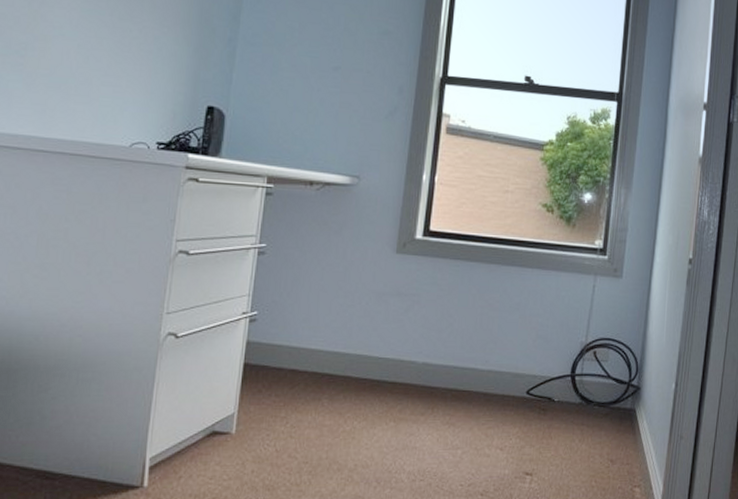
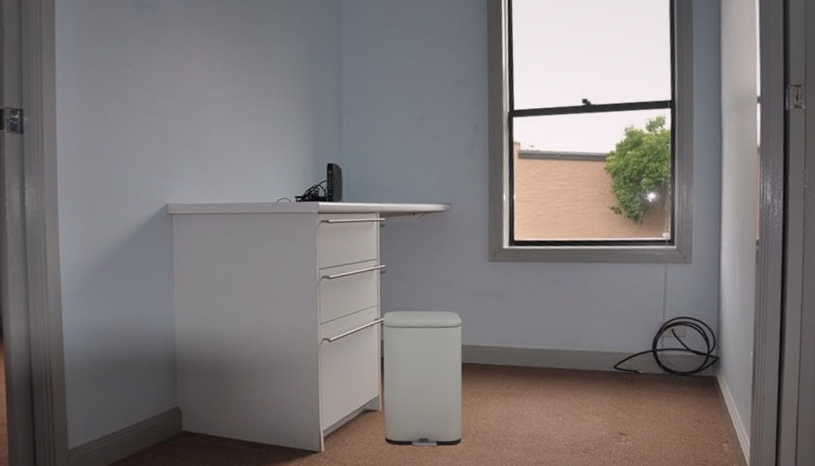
pedal bin: none [234,304,355,485] -> present [383,310,463,447]

